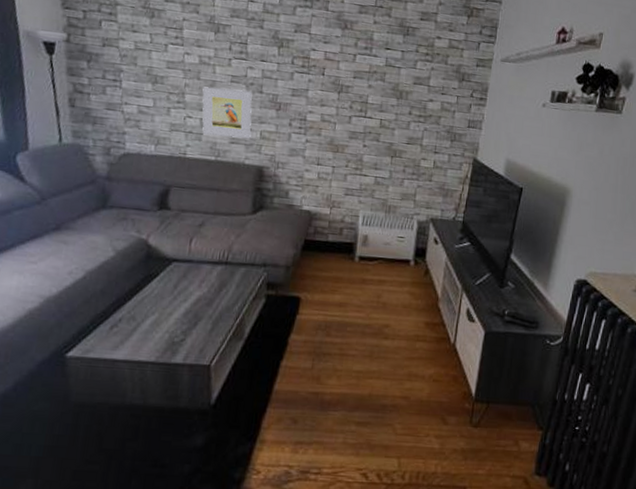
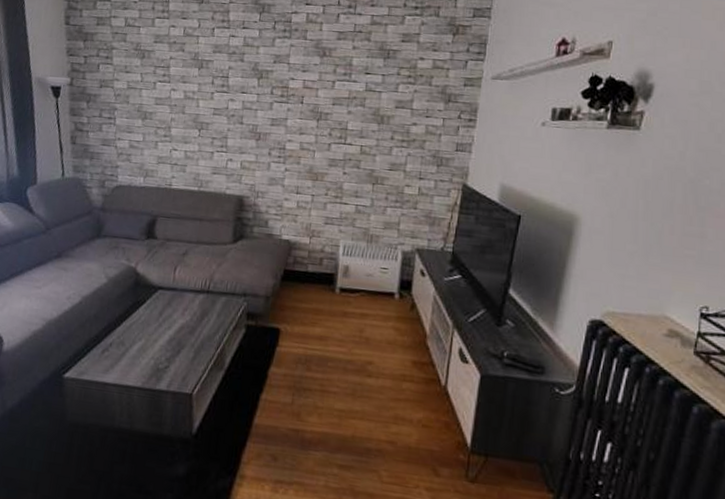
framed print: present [202,86,252,139] -> none [186,120,233,170]

